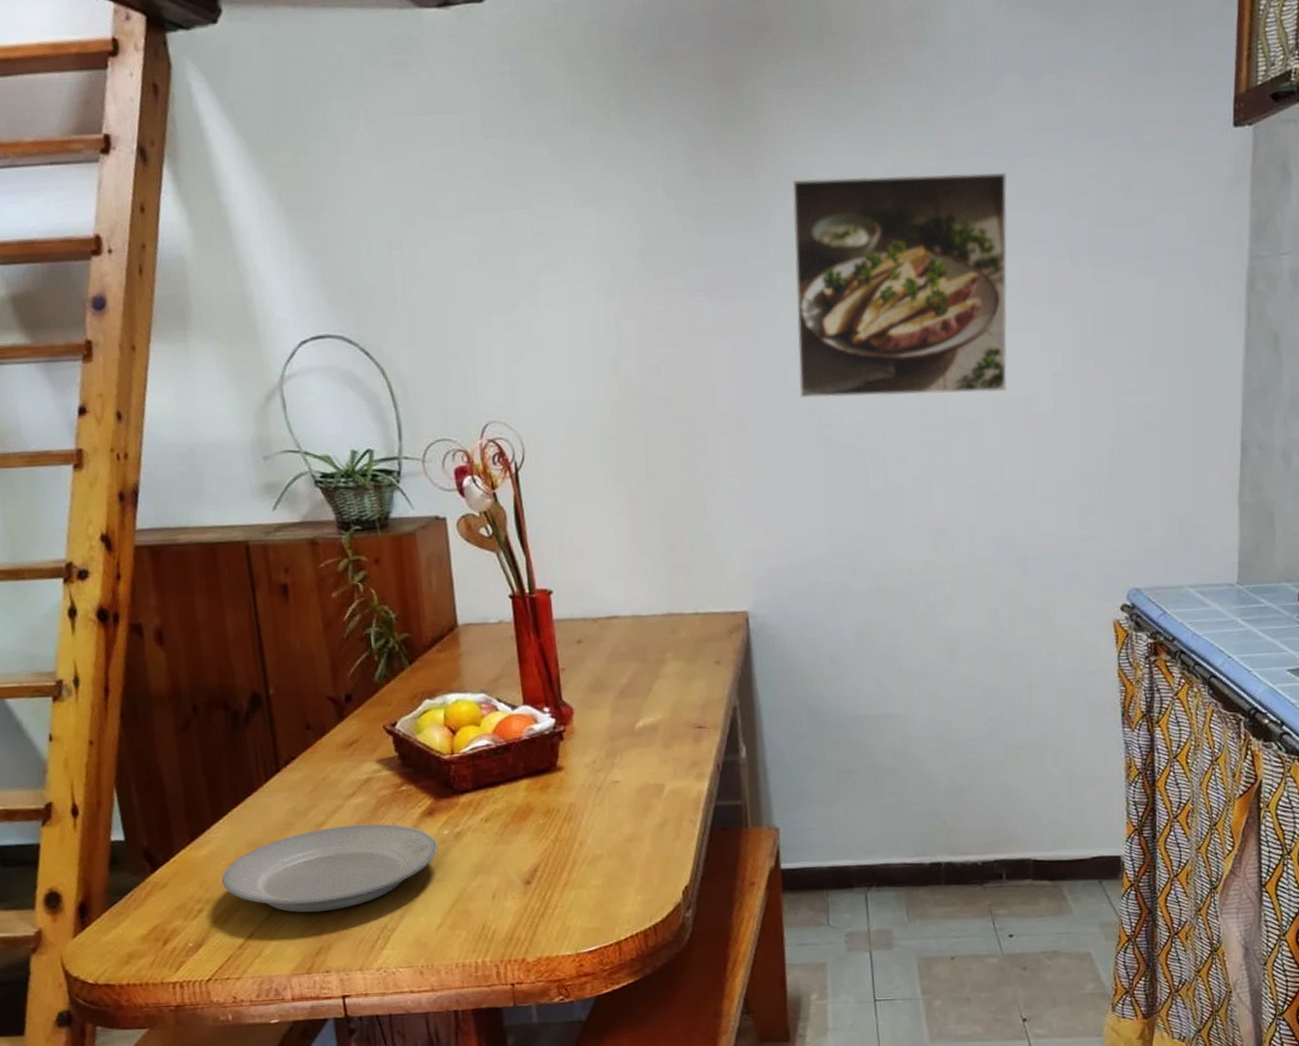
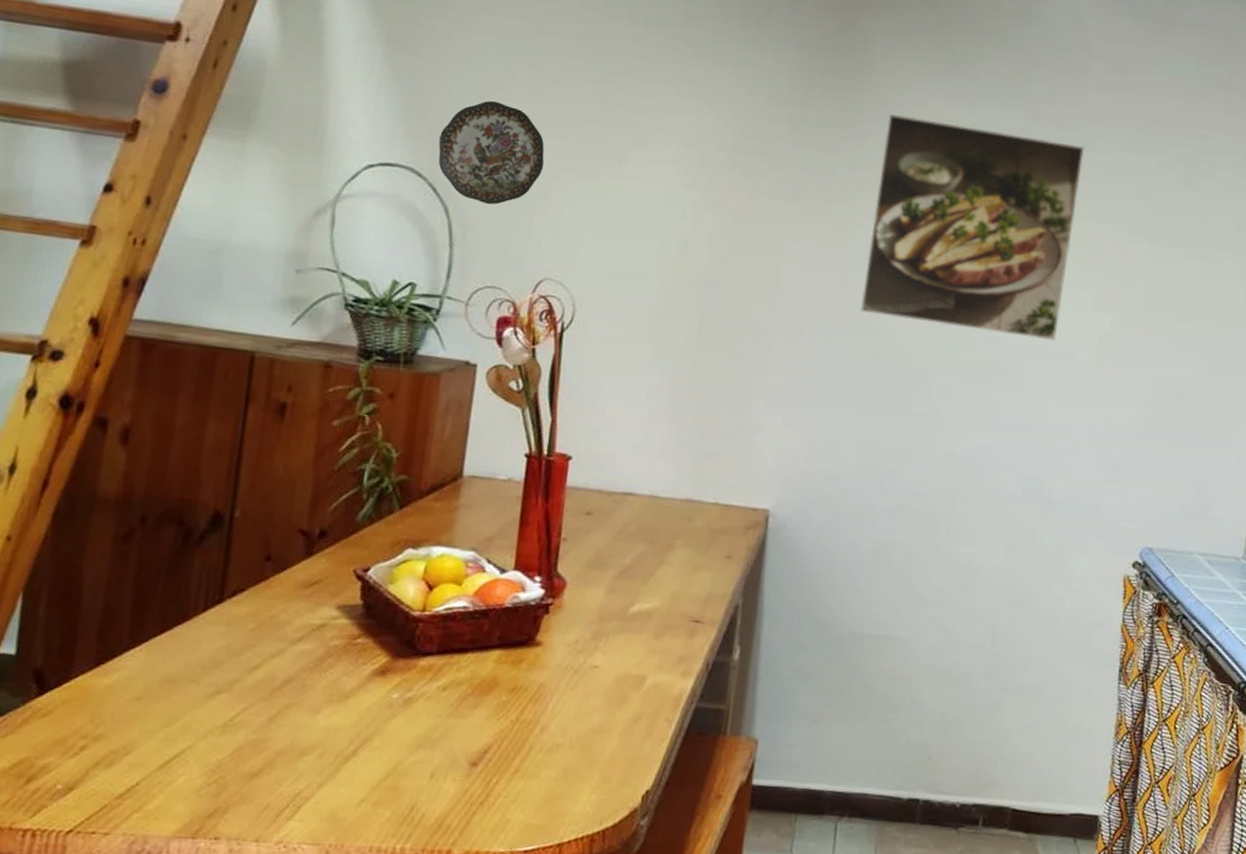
plate: present [222,823,438,913] -> none [119,673,383,768]
decorative plate: none [359,251,463,359] -> present [438,100,545,205]

